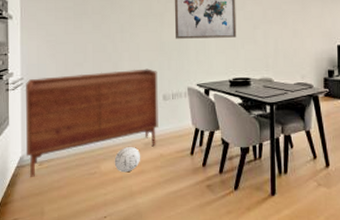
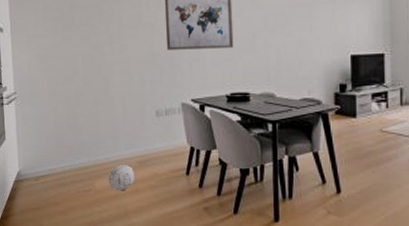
sideboard: present [26,68,158,177] -> none [19,82,152,192]

